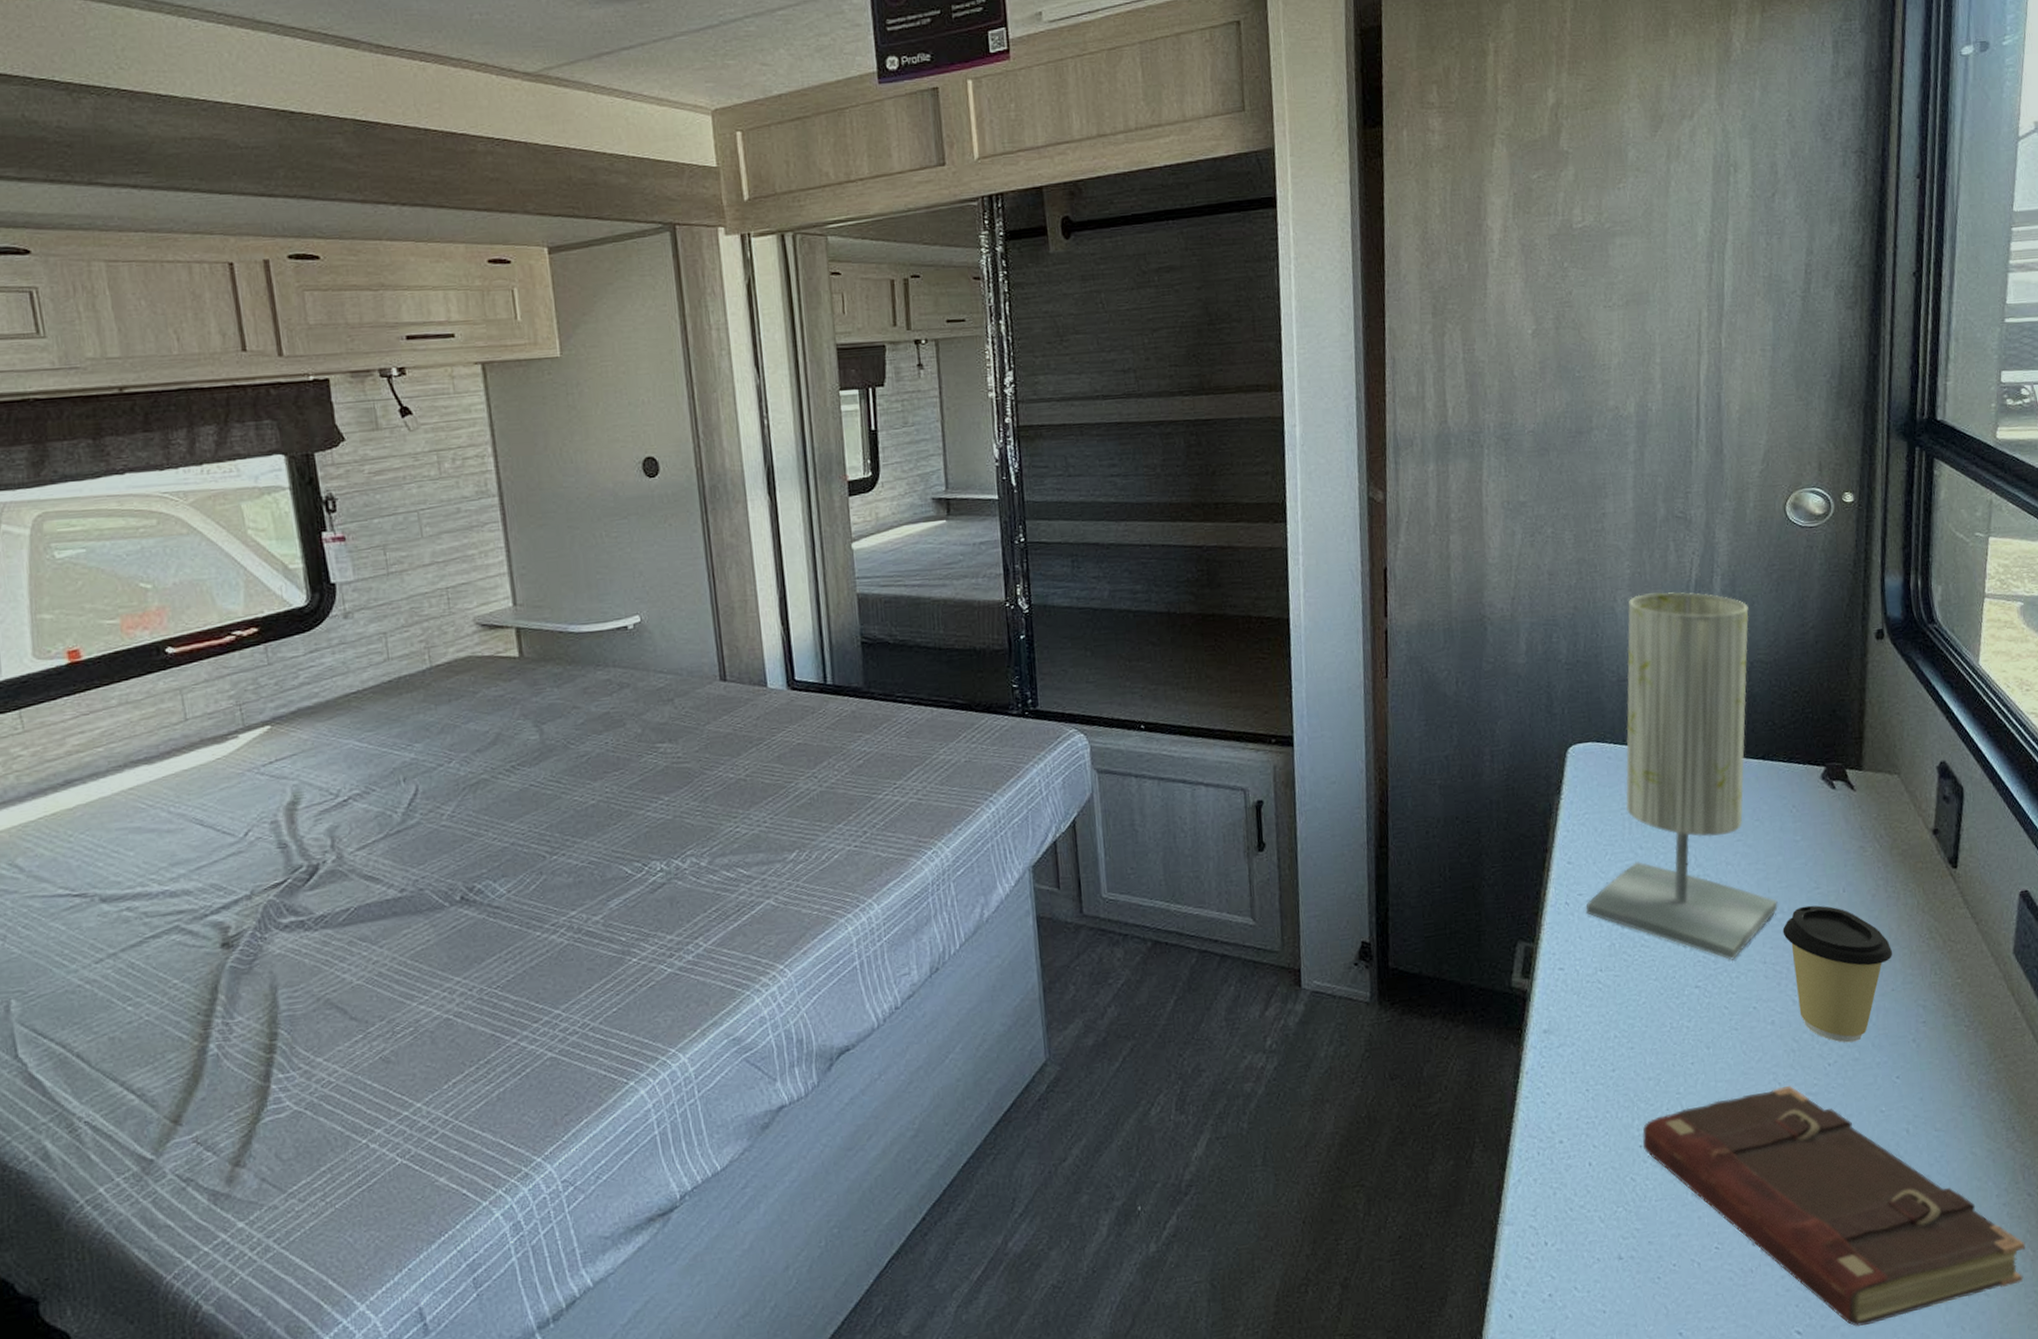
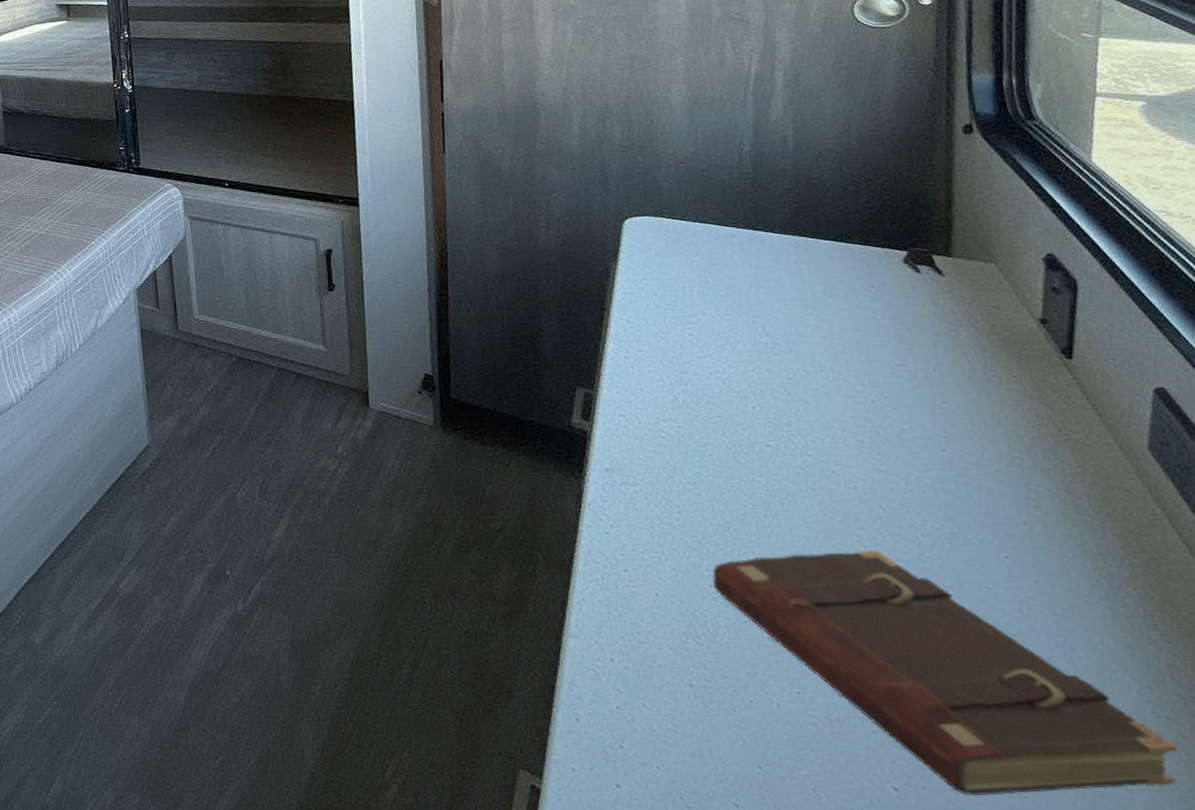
table lamp: present [1586,591,1778,960] -> none [646,85,857,425]
coffee cup: present [1782,905,1893,1043] -> none [863,381,996,517]

